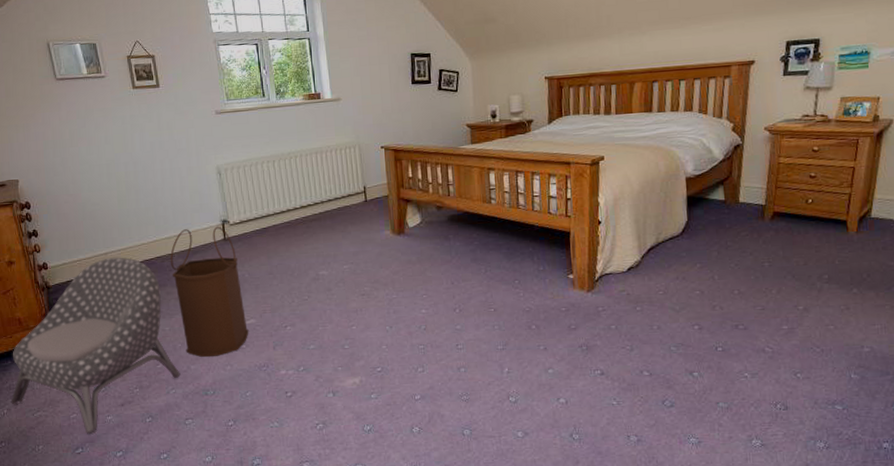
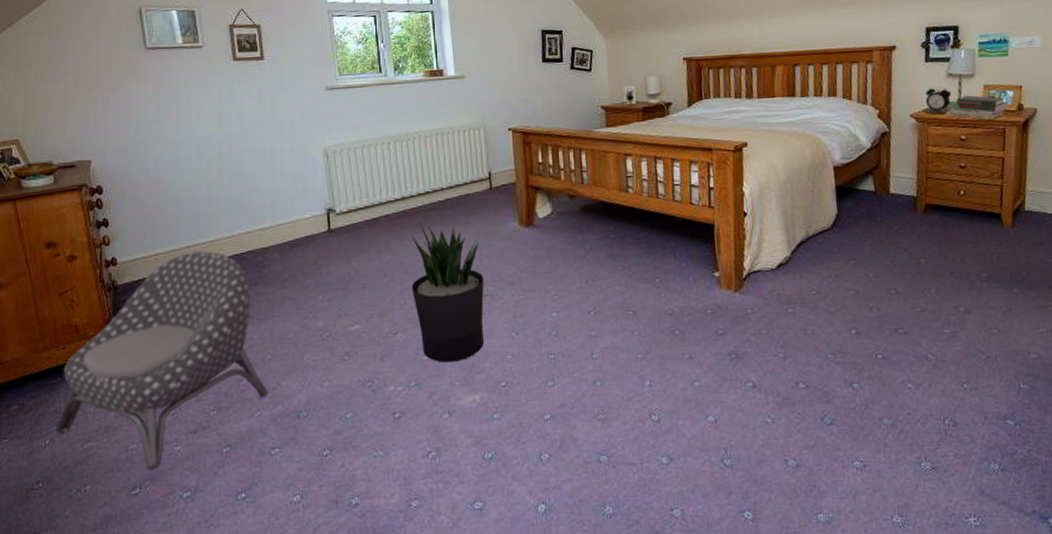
basket: present [170,226,249,357] -> none [264,215,353,371]
planter: none [296,231,362,351] -> present [411,222,485,363]
alarm clock: none [776,99,808,127] -> present [921,86,952,115]
books: none [799,107,865,132] -> present [945,95,1009,121]

